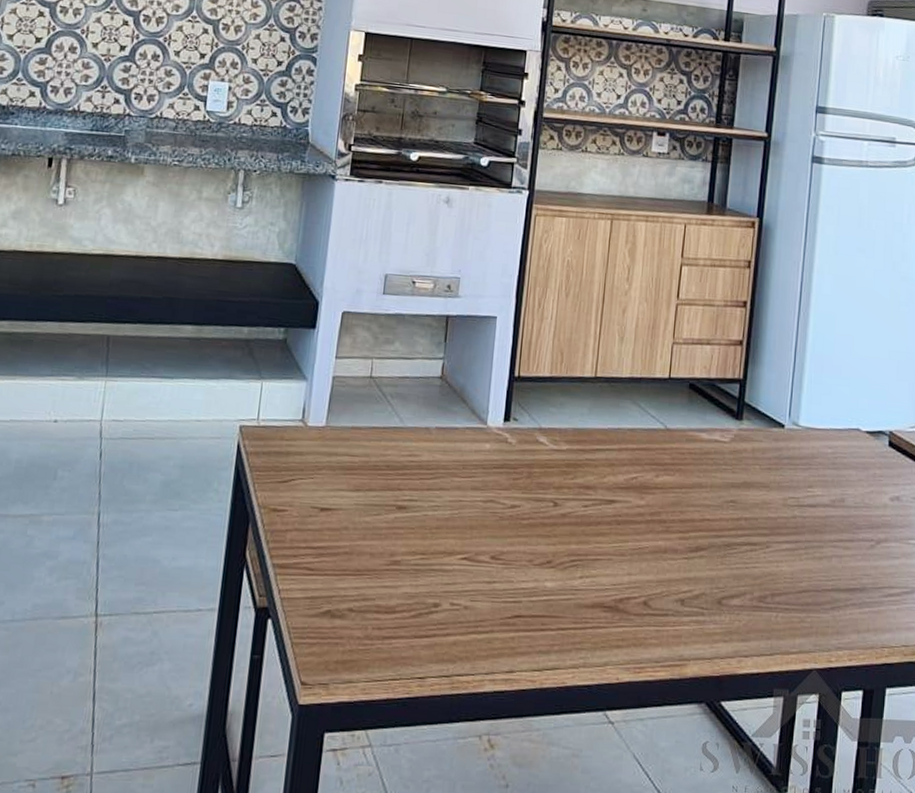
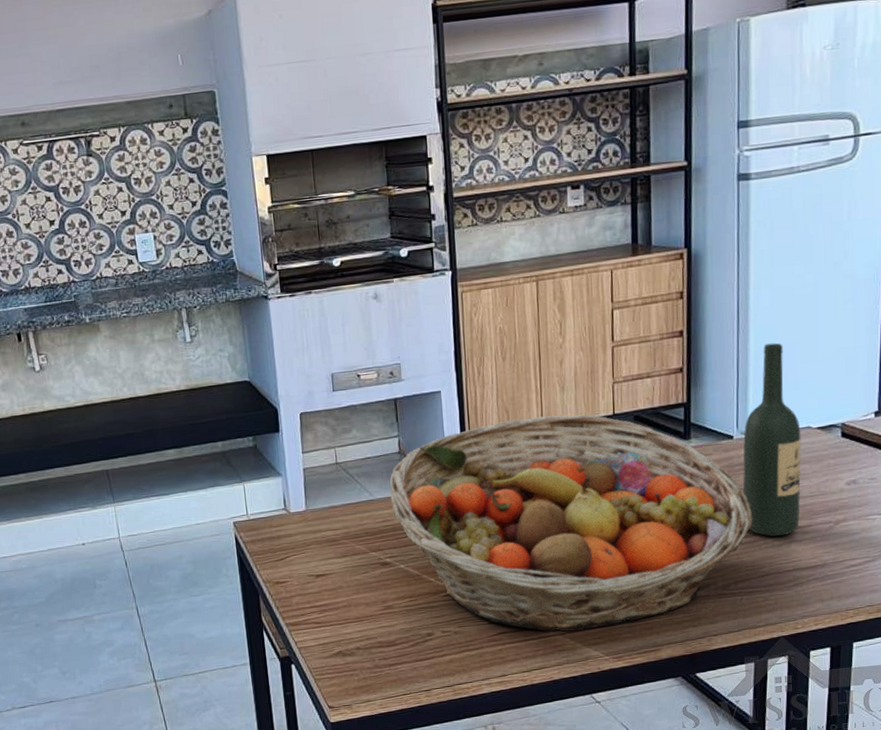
fruit basket: none [421,363,796,628] -> present [390,414,753,632]
wine bottle: none [788,331,851,548] -> present [742,343,801,537]

